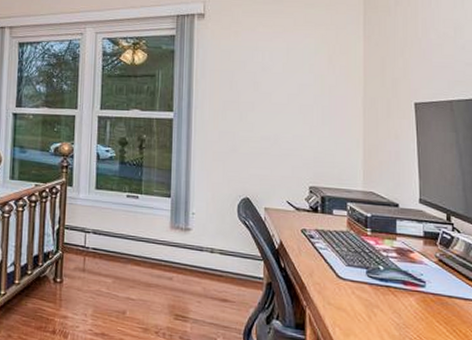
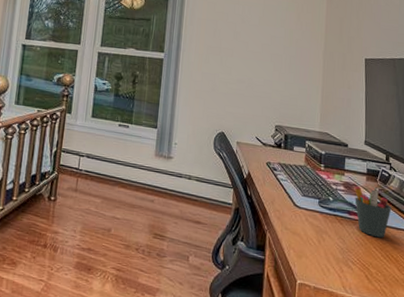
pen holder: none [409,252,457,311] -> present [354,186,392,238]

